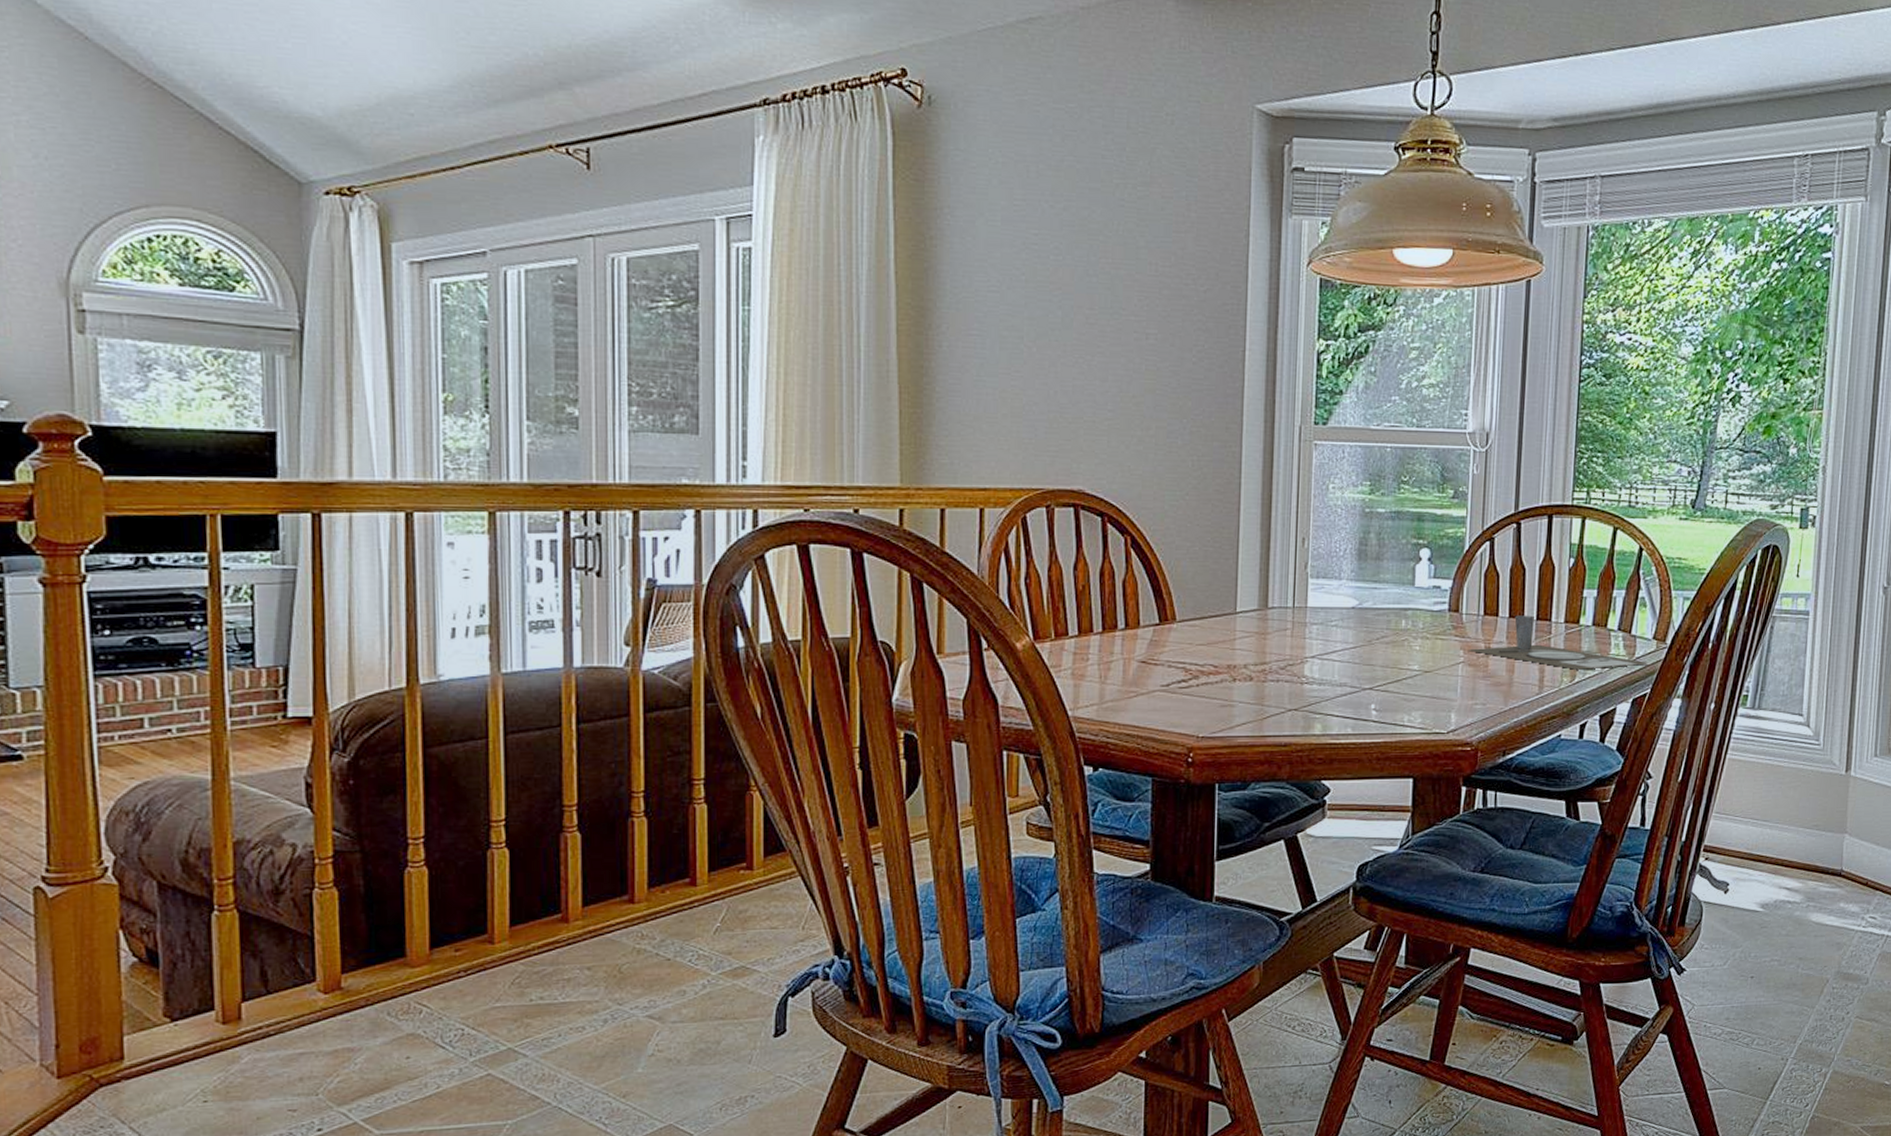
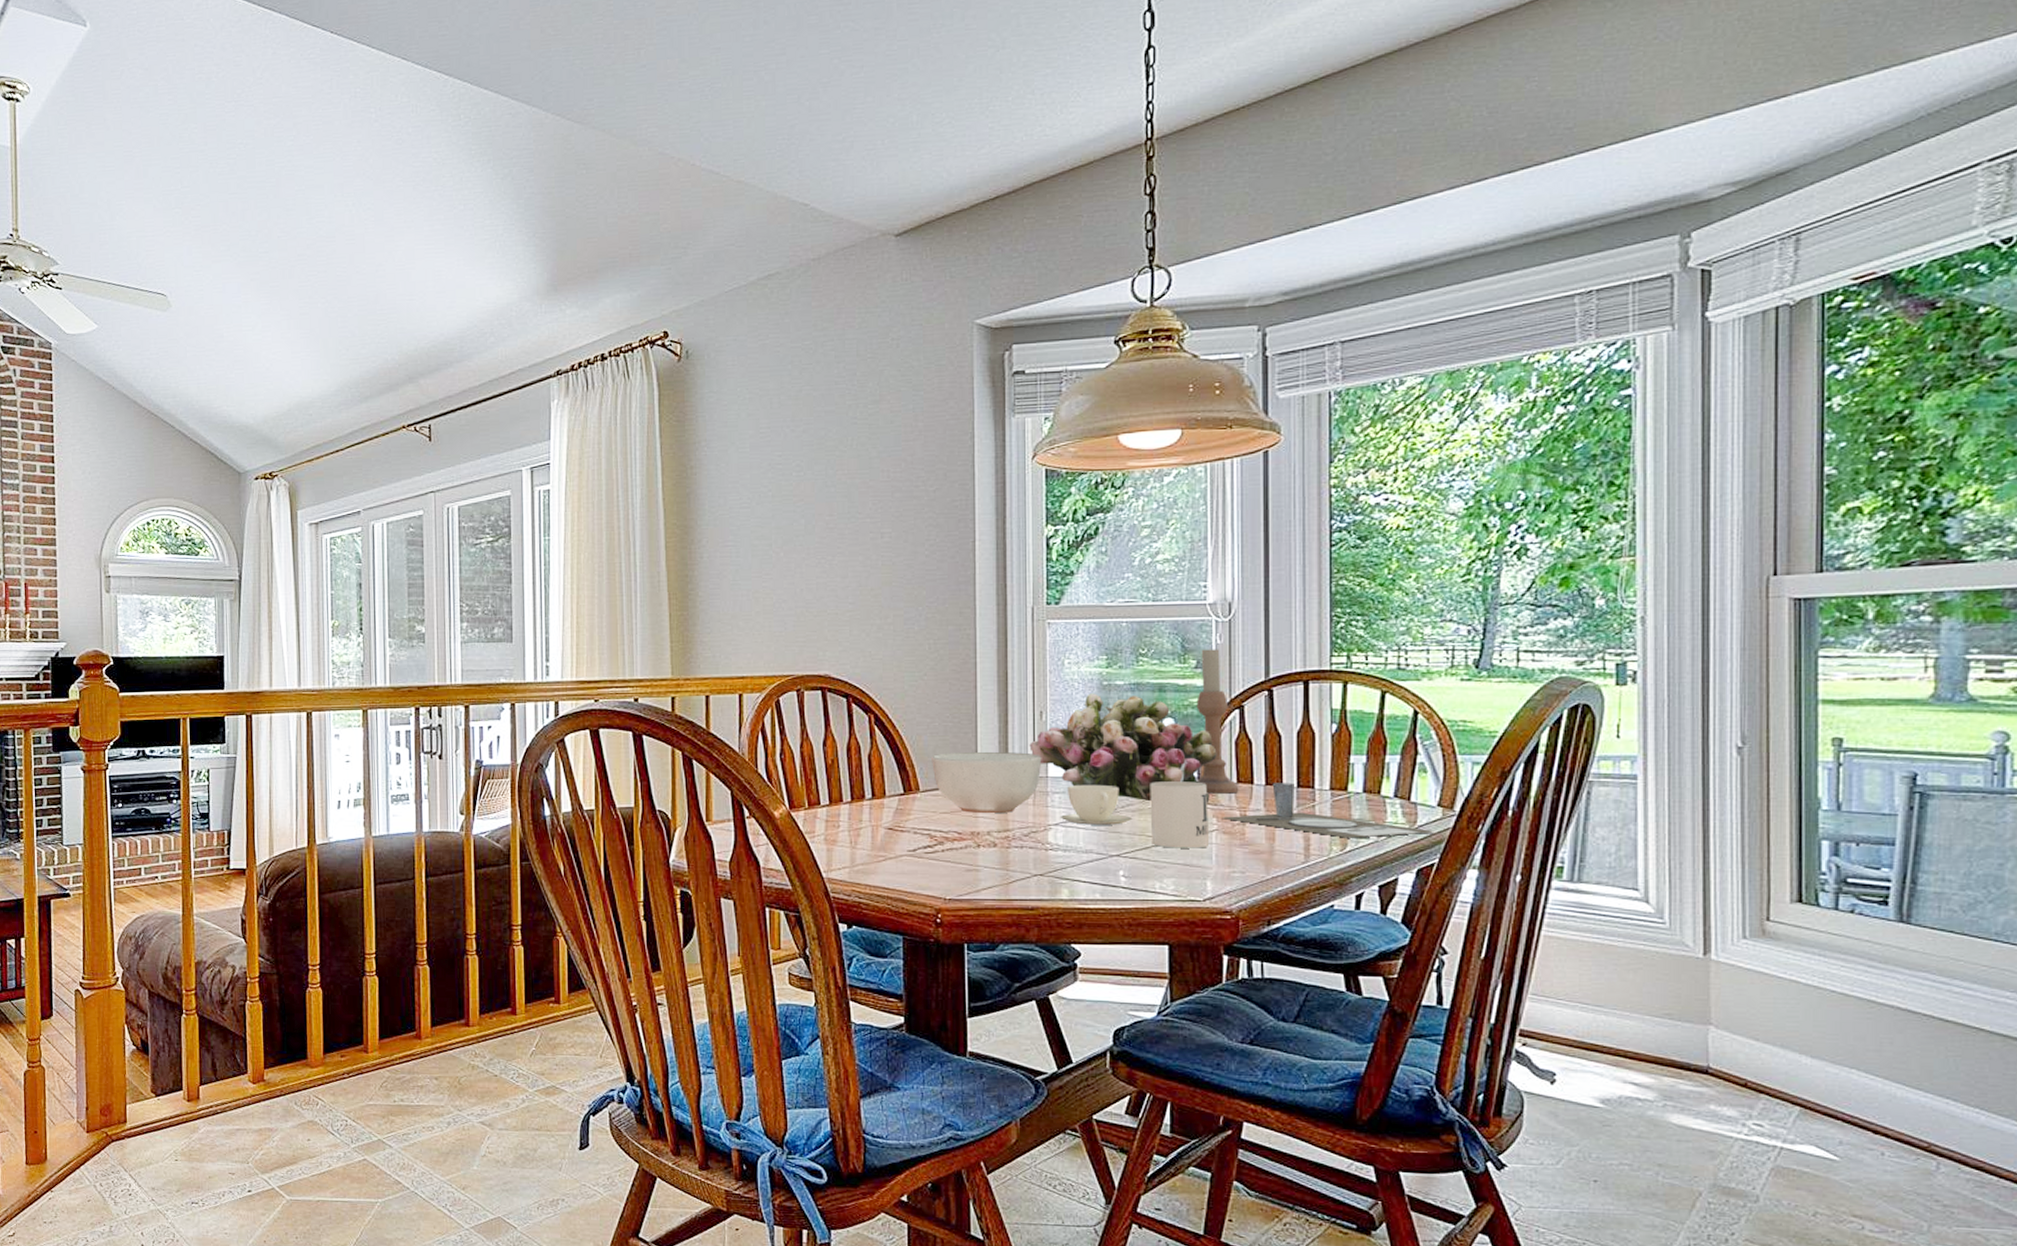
bowl: none [1190,580,1302,646] -> present [932,752,1042,814]
flower arrangement: none [1290,520,1468,636] -> present [1029,693,1217,803]
teacup: none [1316,615,1386,657] -> present [1060,784,1133,825]
mug: none [1402,613,1457,681] -> present [1150,781,1208,848]
candlestick: none [1447,476,1486,626] -> present [1196,646,1239,794]

